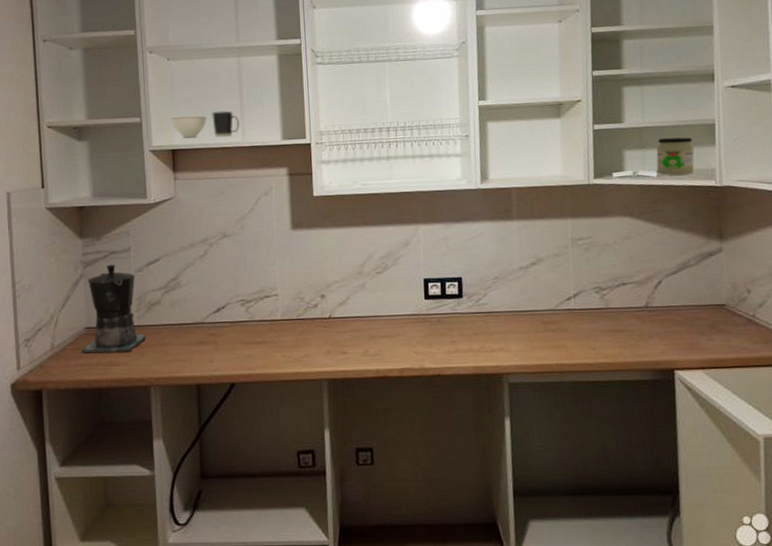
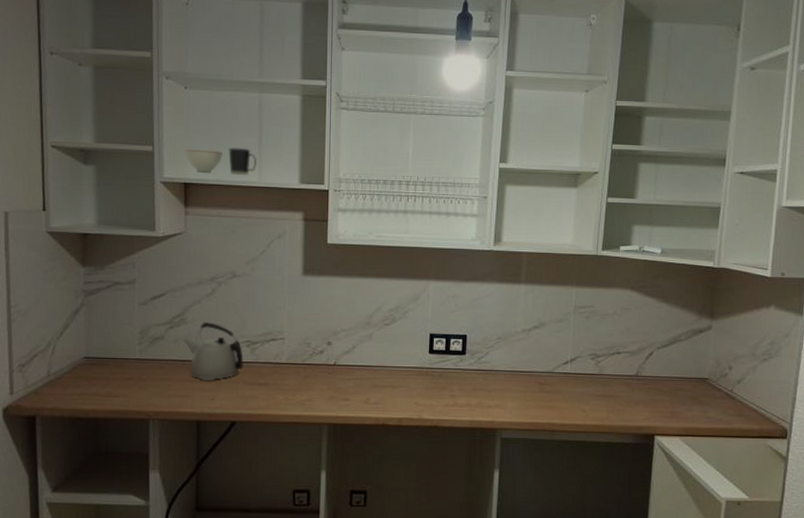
coffee maker: present [81,264,147,354] -> none [78,295,148,385]
kettle: none [179,284,239,343] -> present [183,322,244,381]
jar: present [656,137,694,176] -> none [661,217,698,255]

